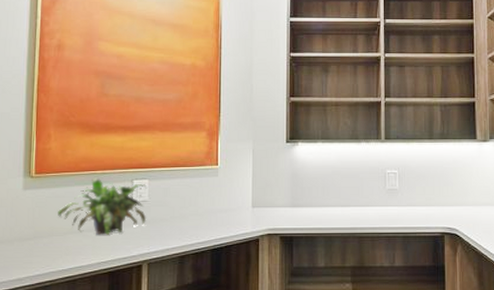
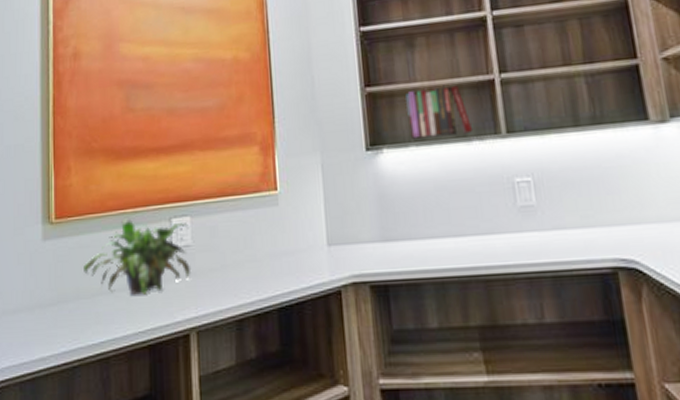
books: none [319,101,363,137] -> present [405,85,473,139]

